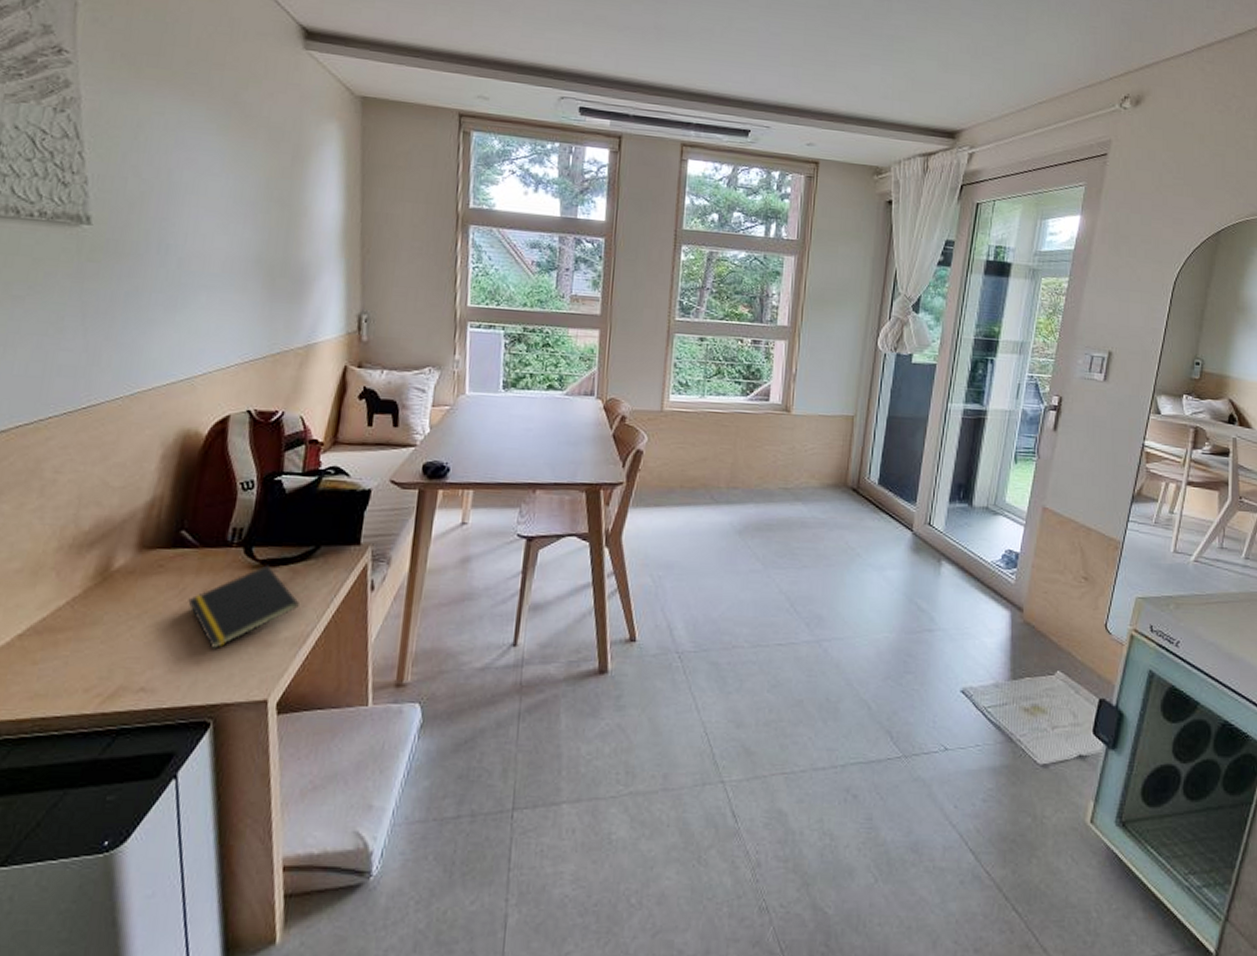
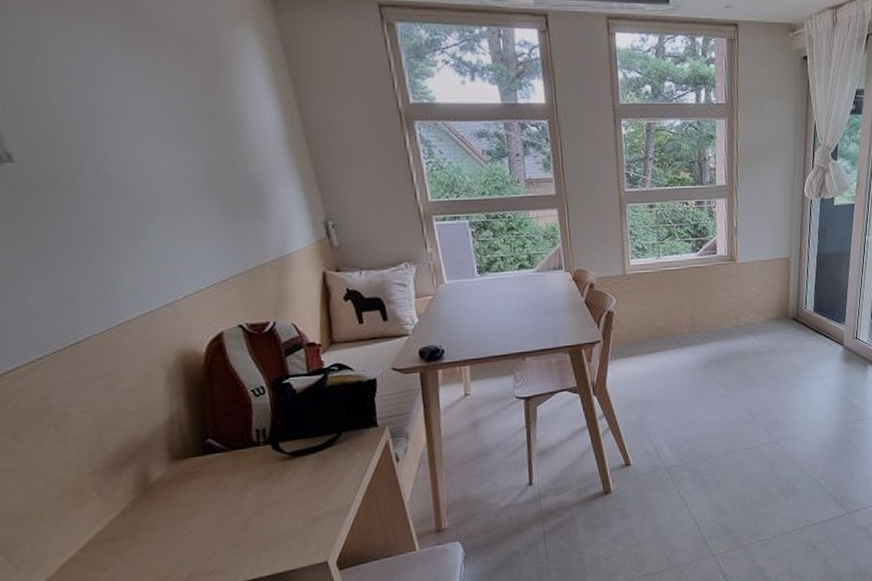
notepad: present [188,565,299,650] -> none [232,455,335,531]

